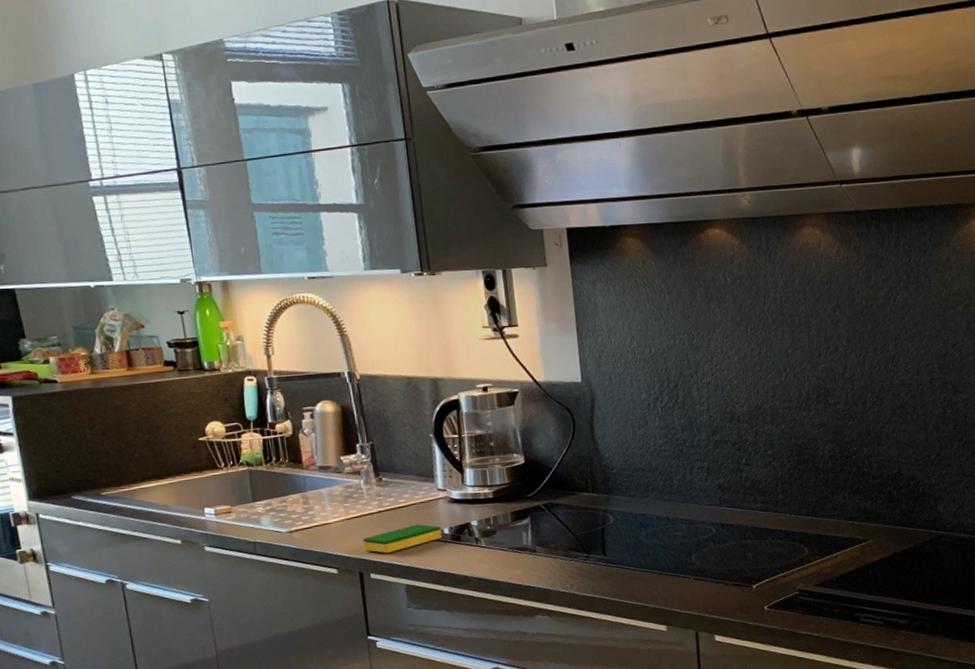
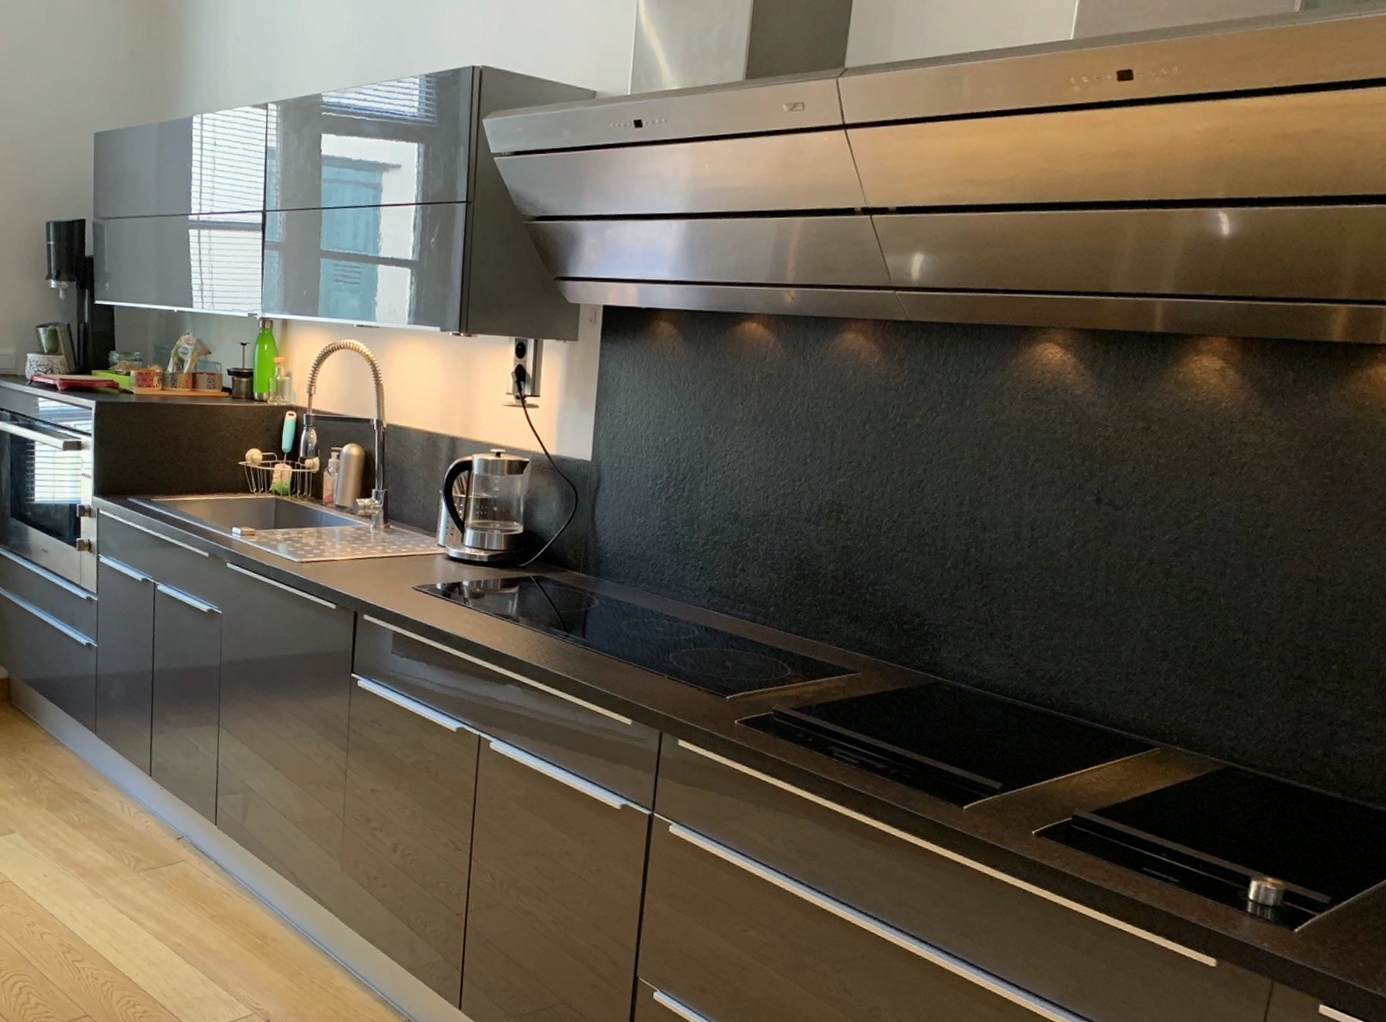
dish sponge: present [363,524,442,554] -> none [362,575,434,599]

